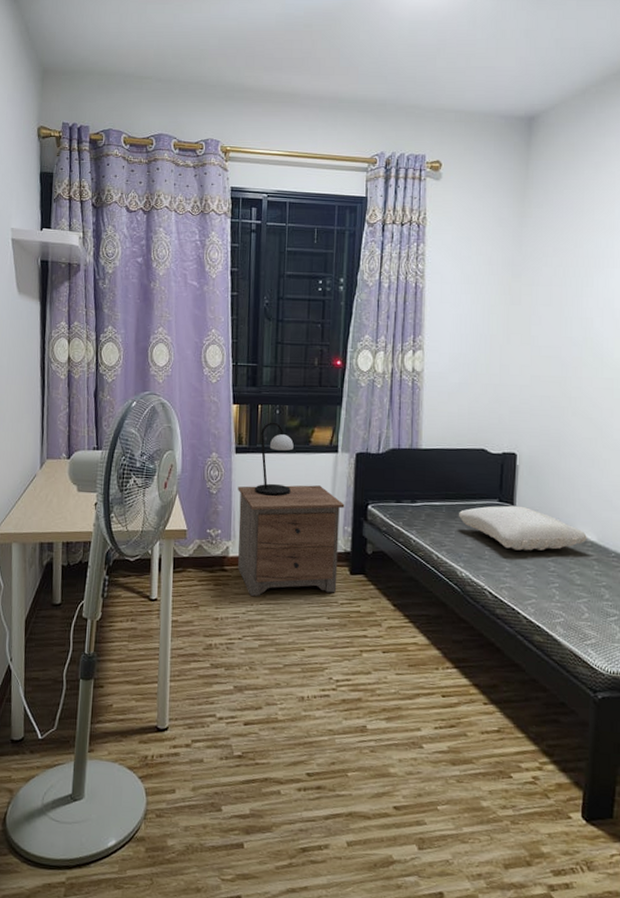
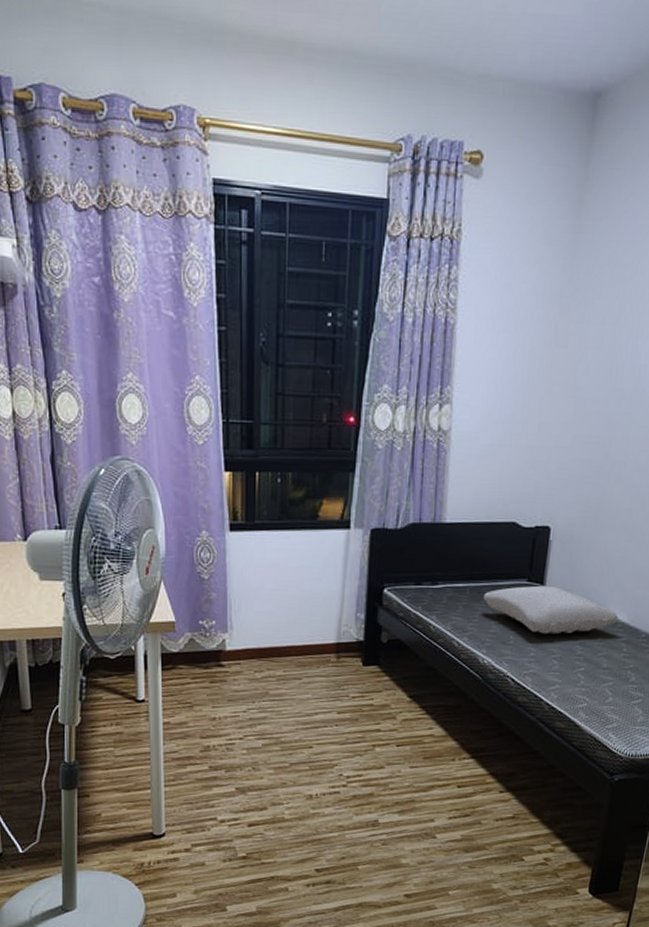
nightstand: present [238,485,345,596] -> none [234,567,358,693]
table lamp: present [255,422,294,497] -> none [254,493,298,582]

